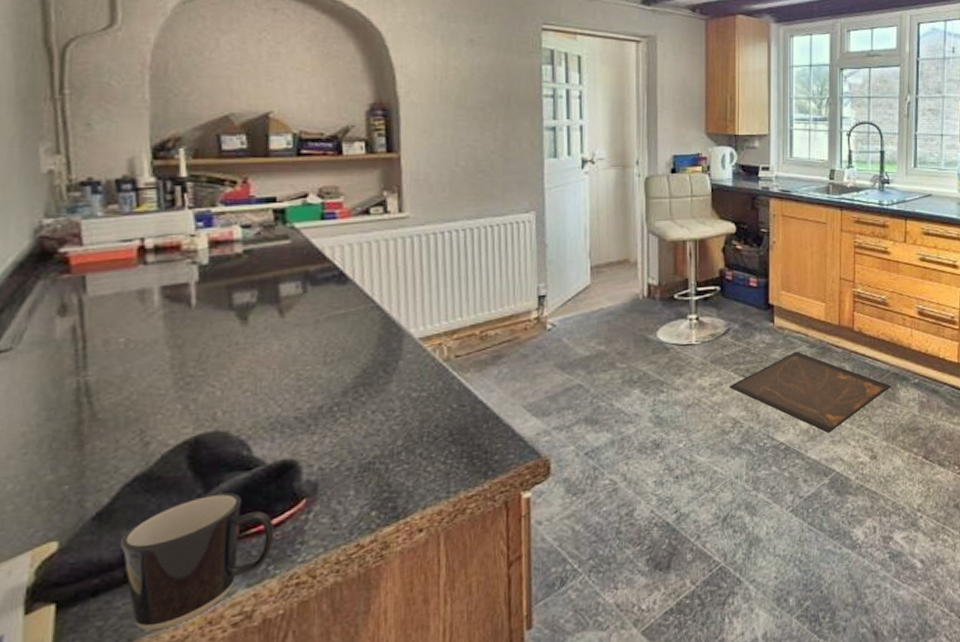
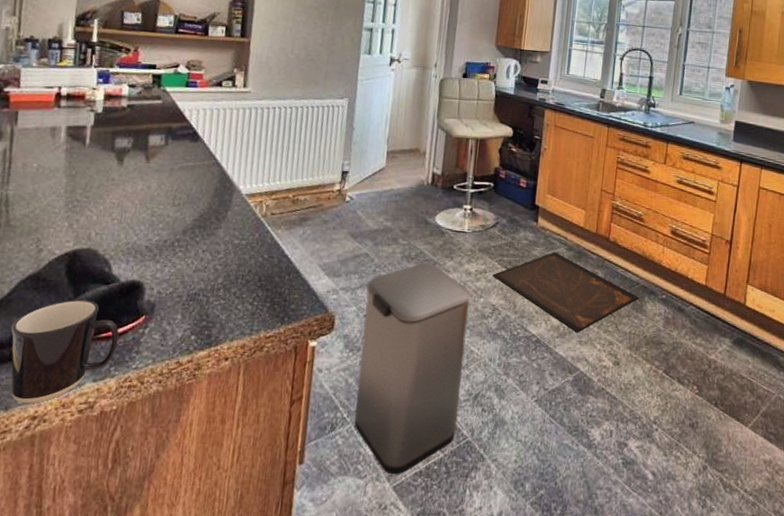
pedal bin: none [585,385,707,619] -> present [354,263,471,475]

